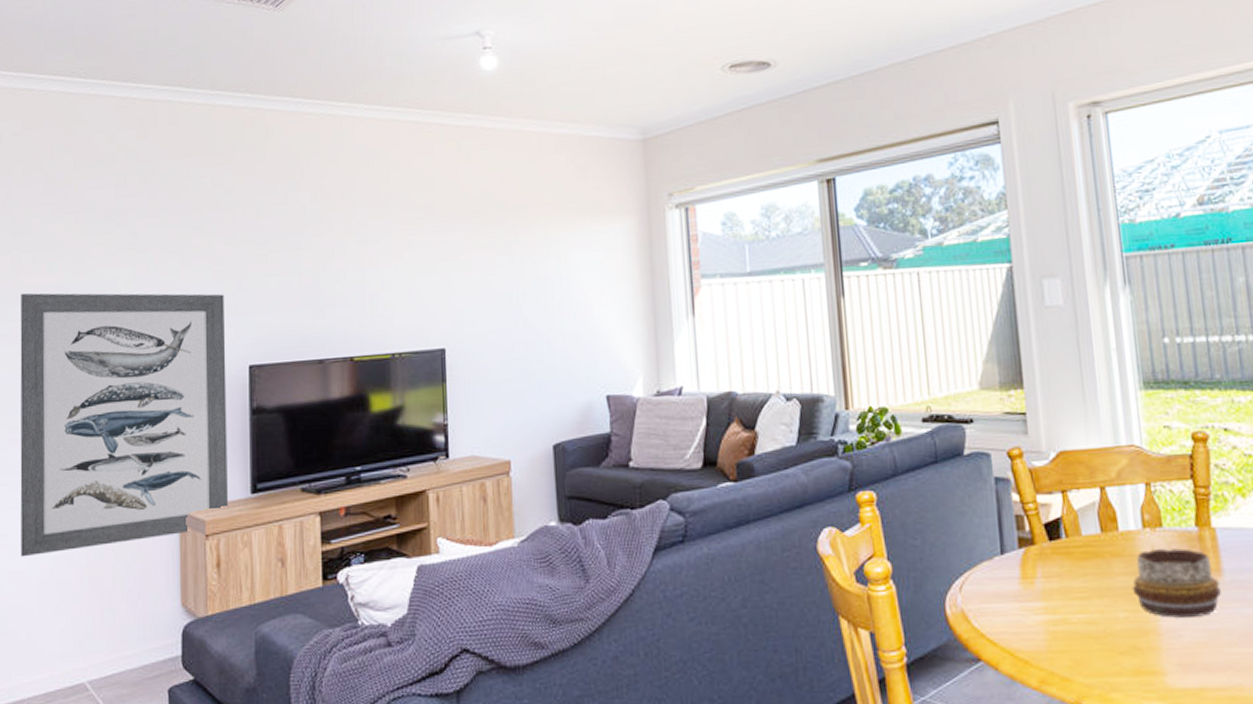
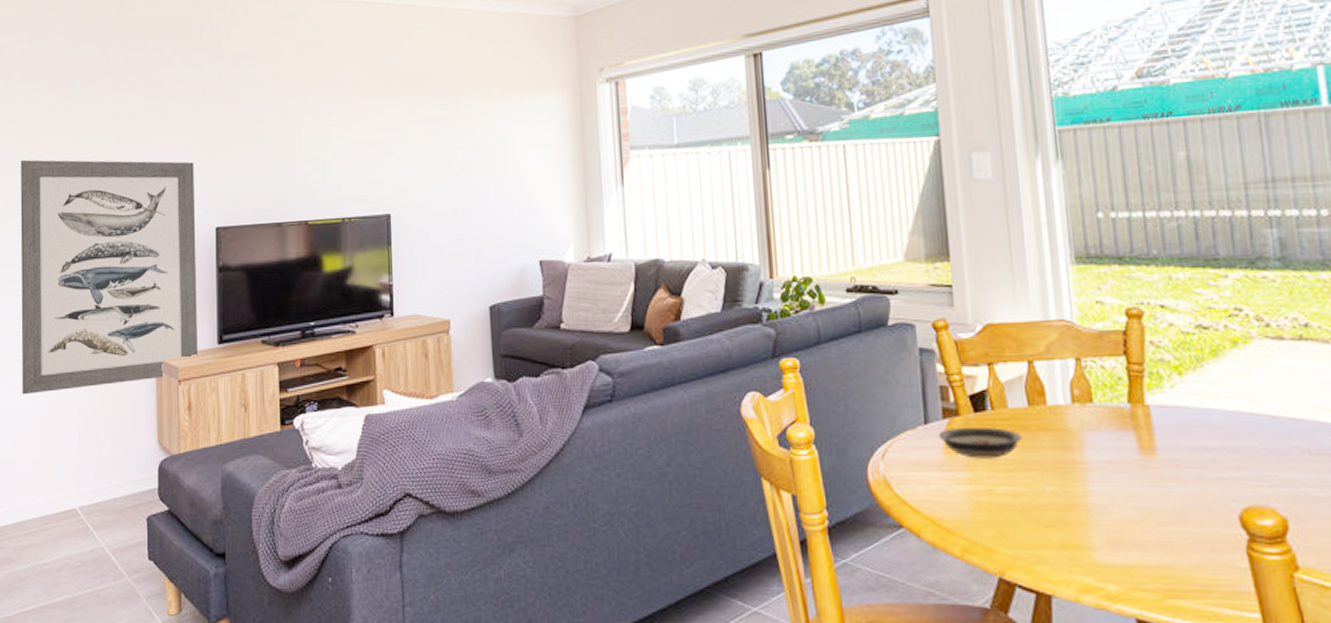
saucer: none [1014,555,1096,588] -> present [938,428,1022,459]
decorative bowl: present [1132,548,1221,618] -> none [1060,425,1154,494]

